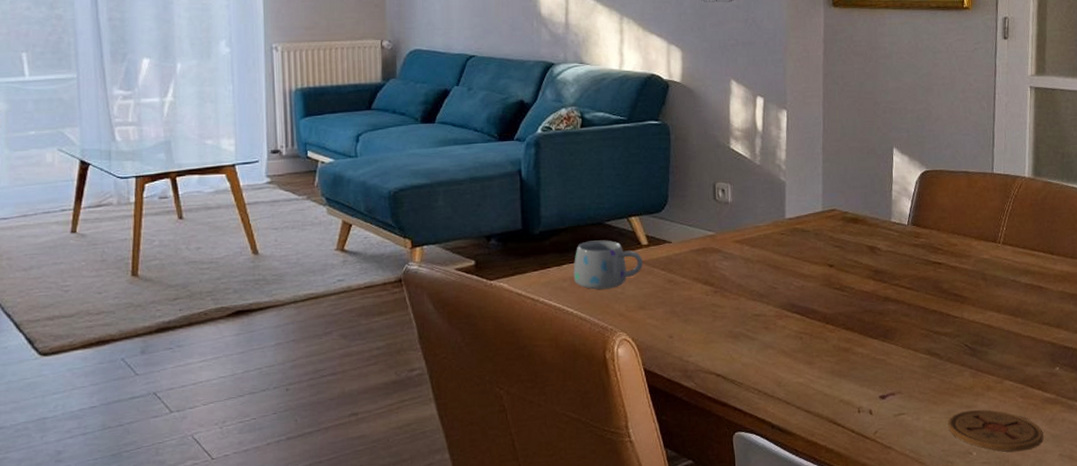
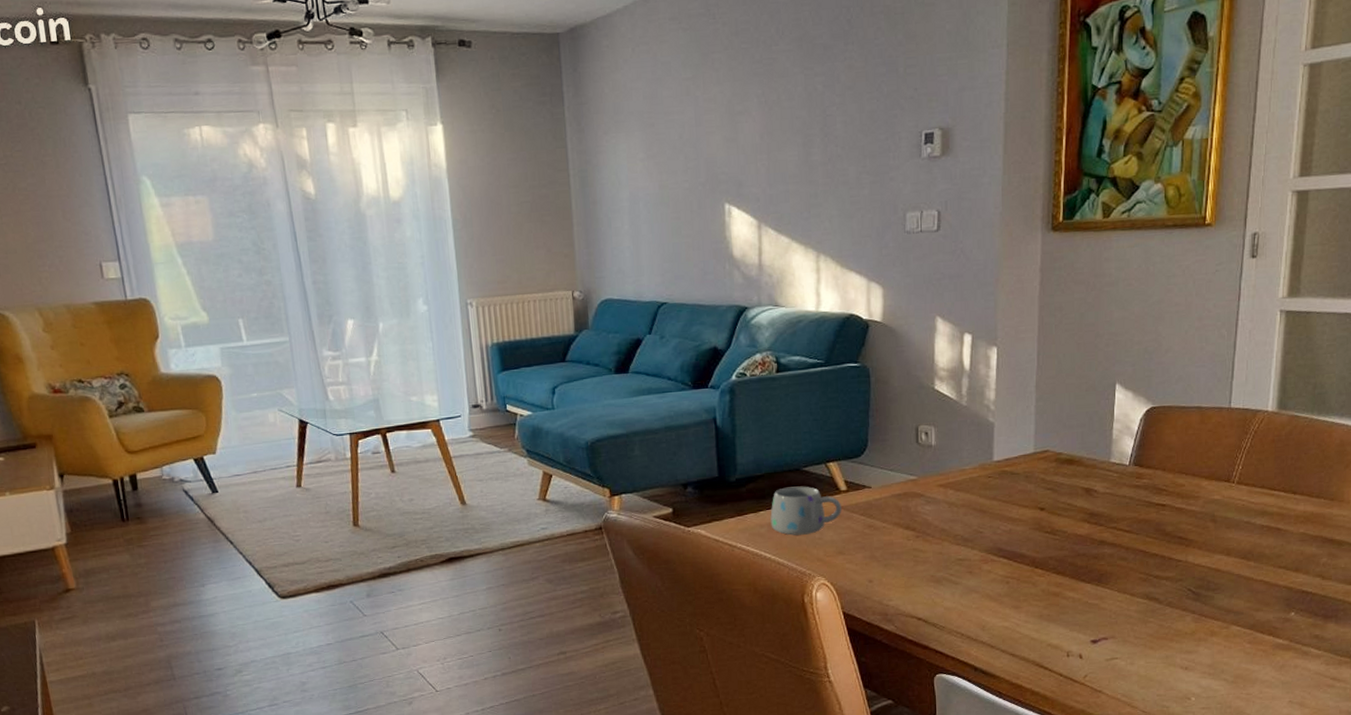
coaster: present [948,409,1044,452] -> none [1165,655,1272,698]

